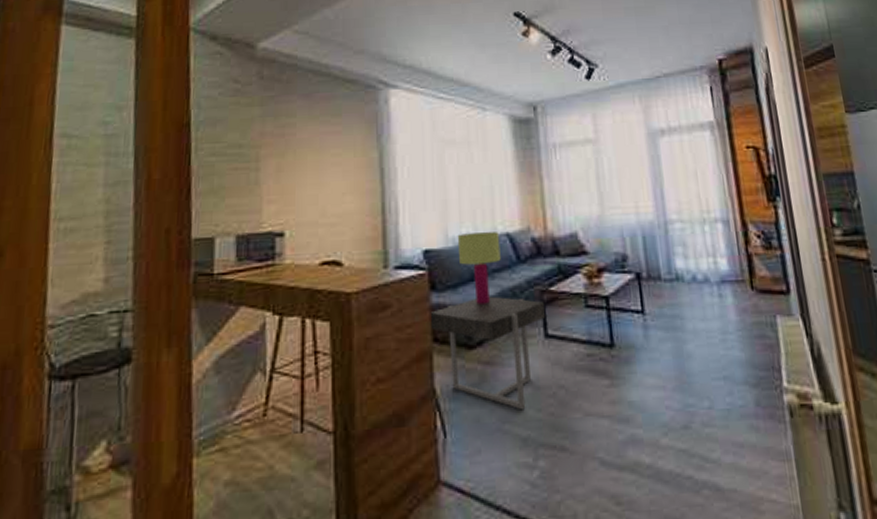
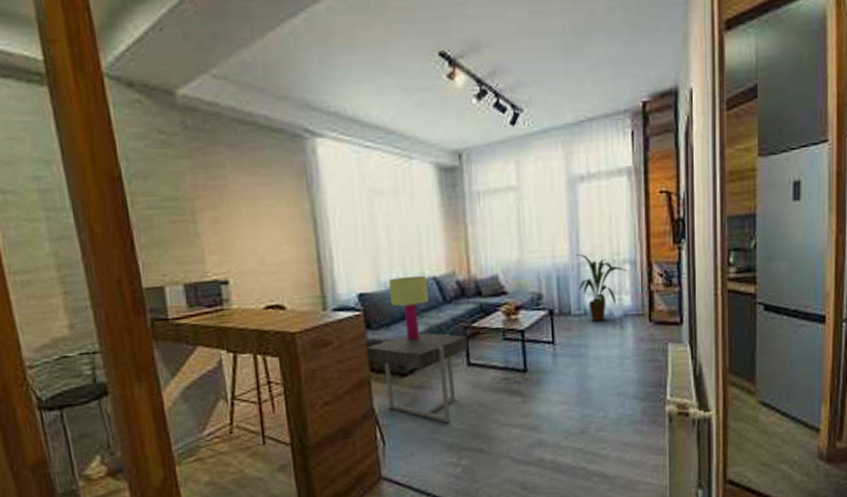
house plant: none [662,211,721,288] -> present [576,254,628,322]

